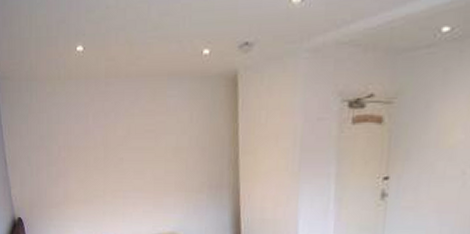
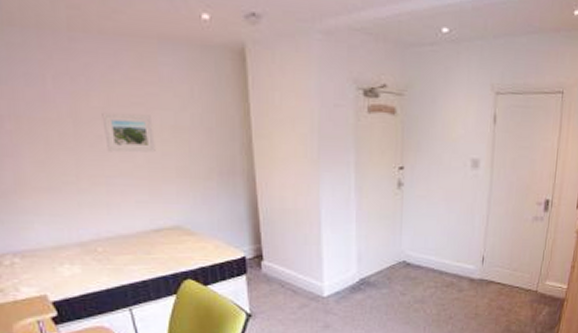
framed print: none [124,139,161,171] -> present [102,112,156,153]

